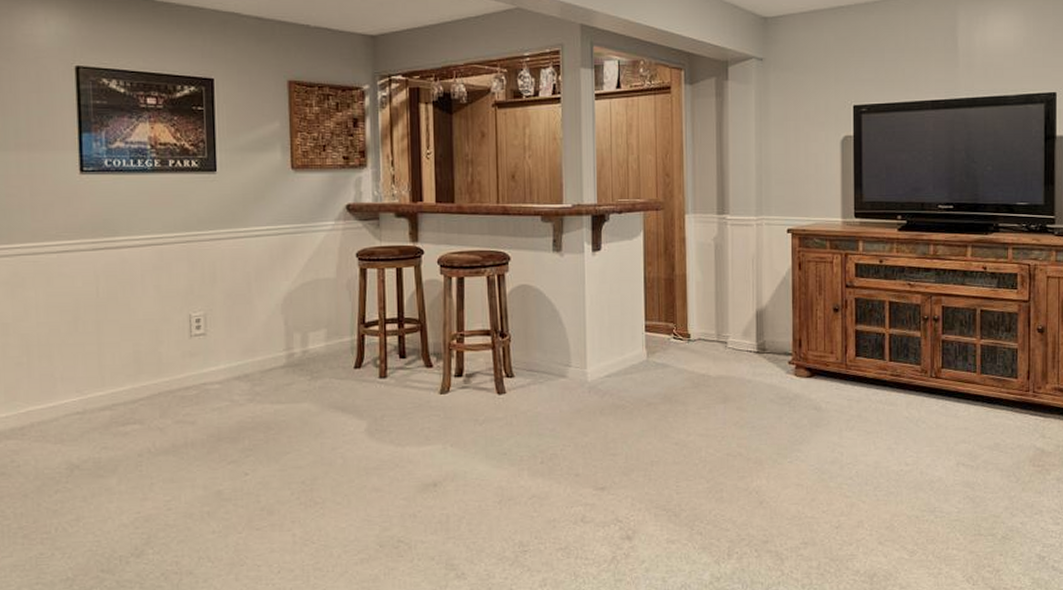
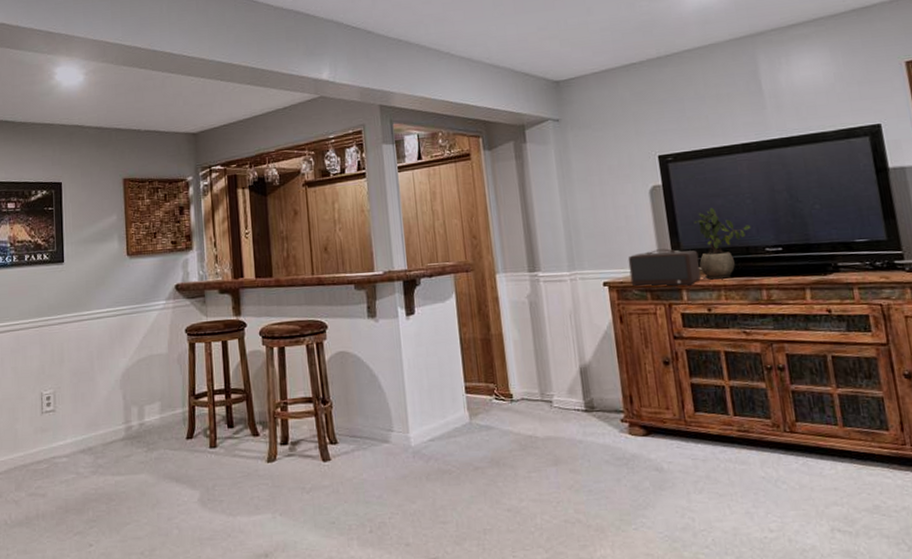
speaker: none [813,199,878,237] -> present [628,248,701,287]
potted plant: none [878,162,929,234] -> present [694,208,751,281]

